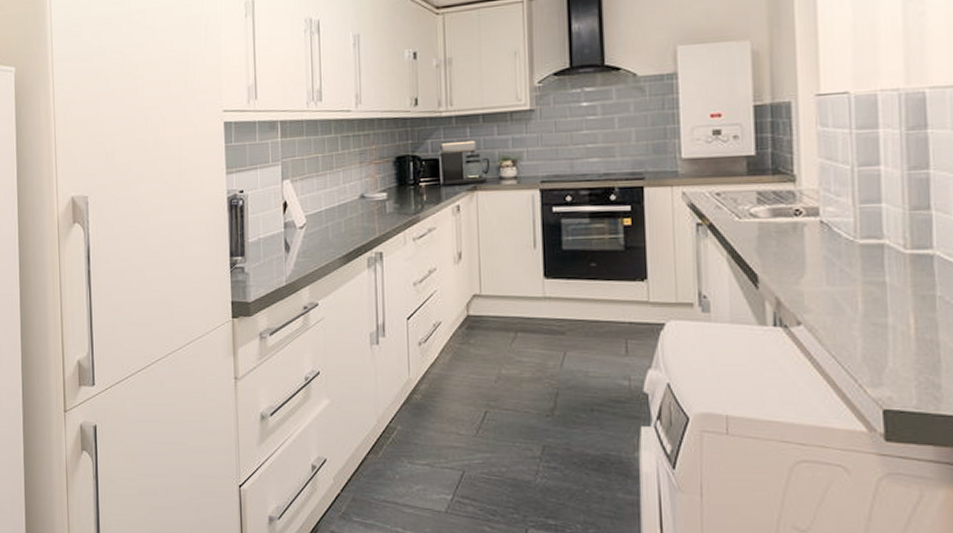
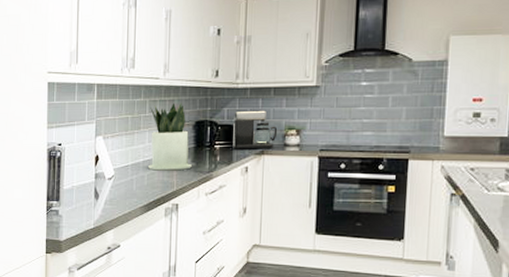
planter: none [343,136,396,217] -> present [147,102,193,172]

